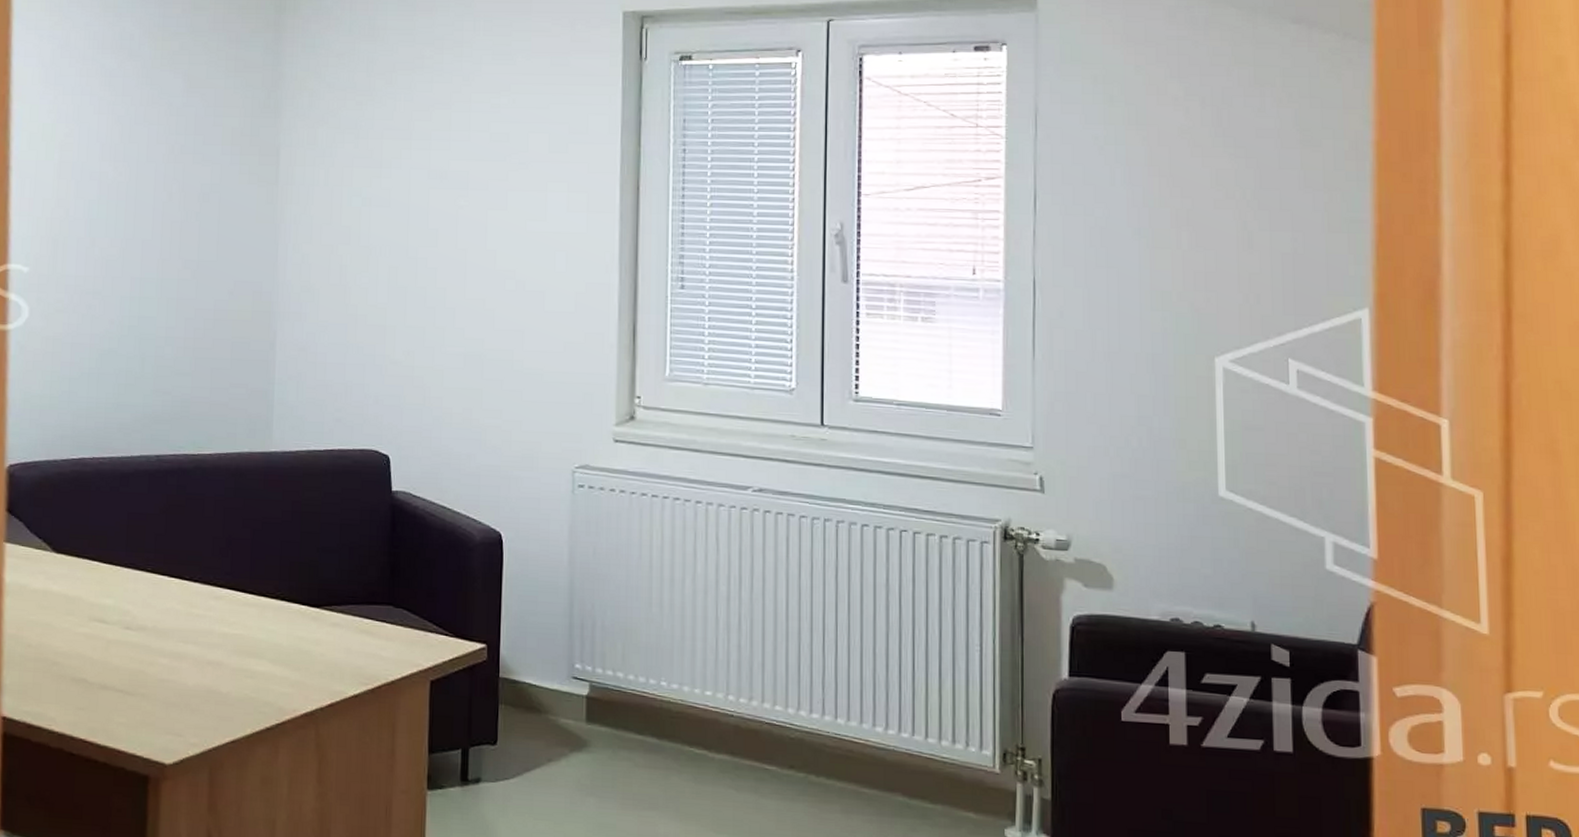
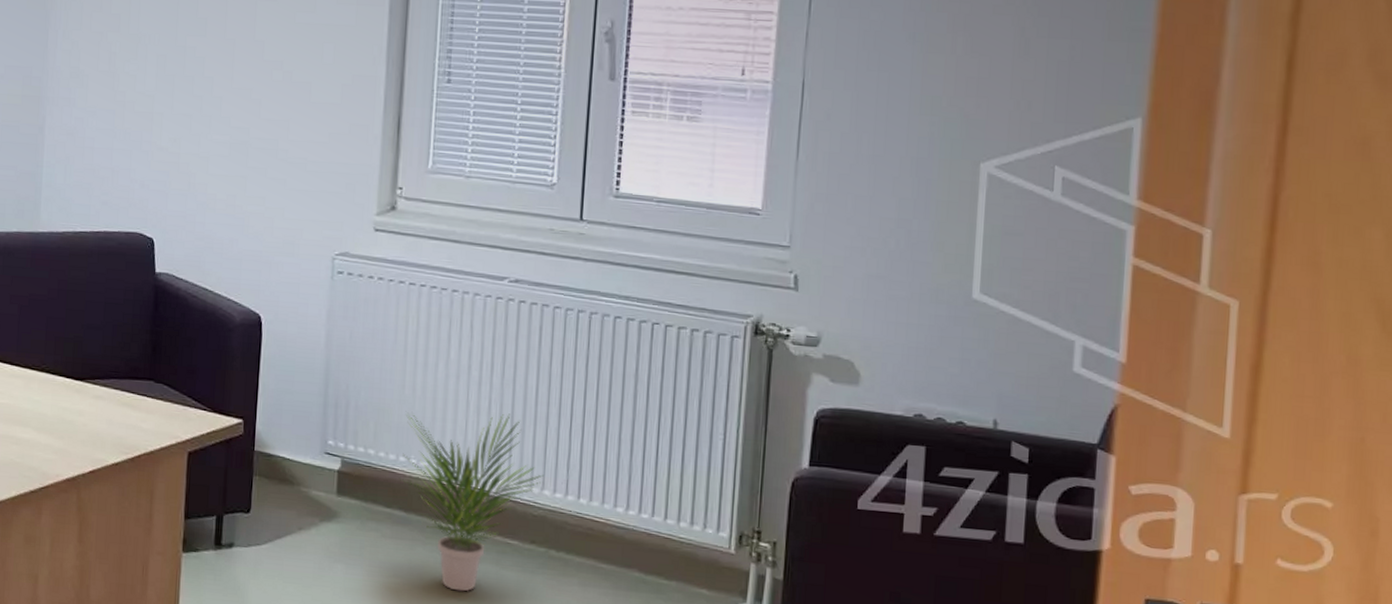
potted plant: none [650,630,799,824] -> present [399,412,544,592]

